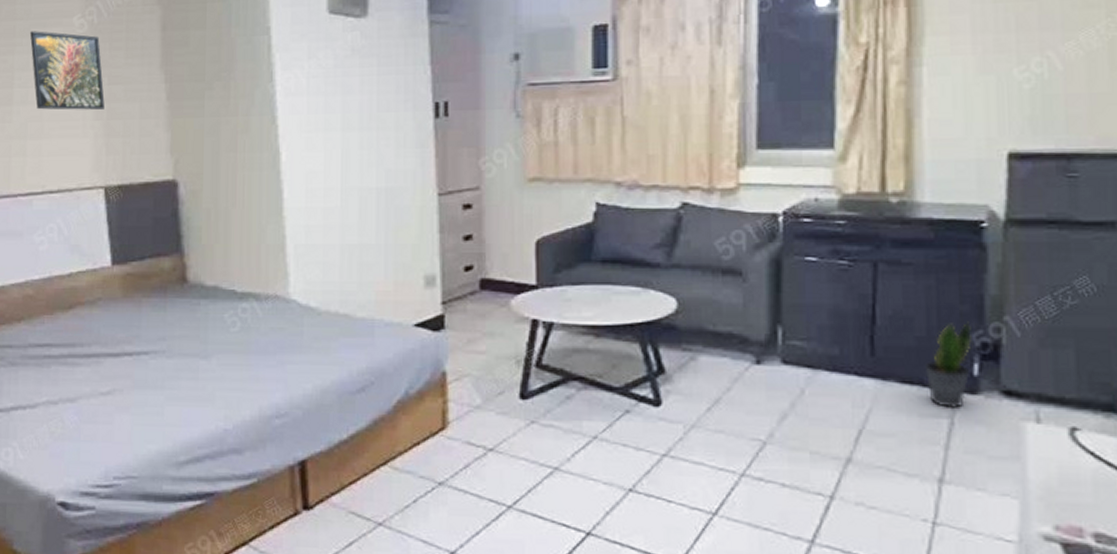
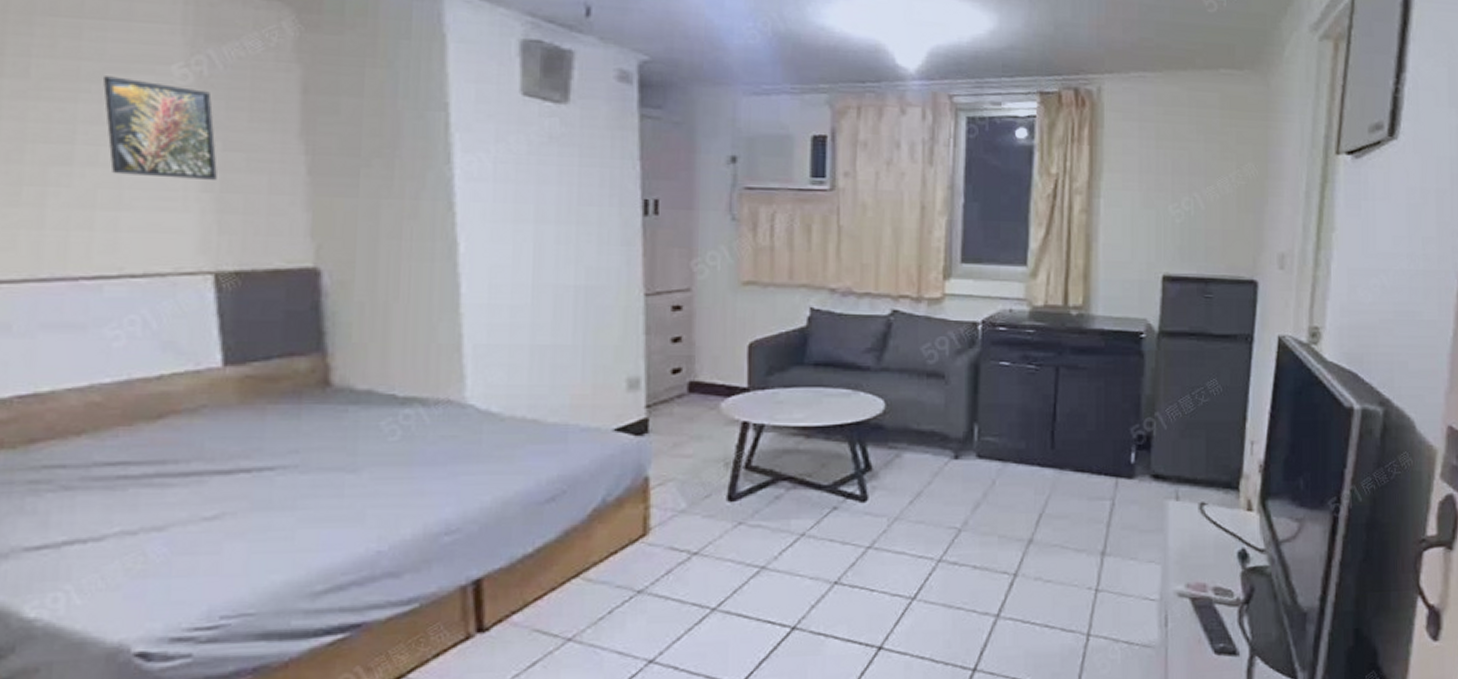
potted plant: present [924,321,972,410] -> none [1093,417,1130,493]

